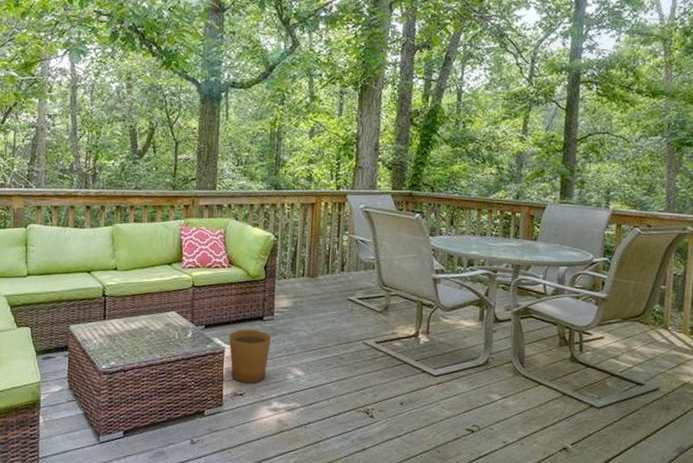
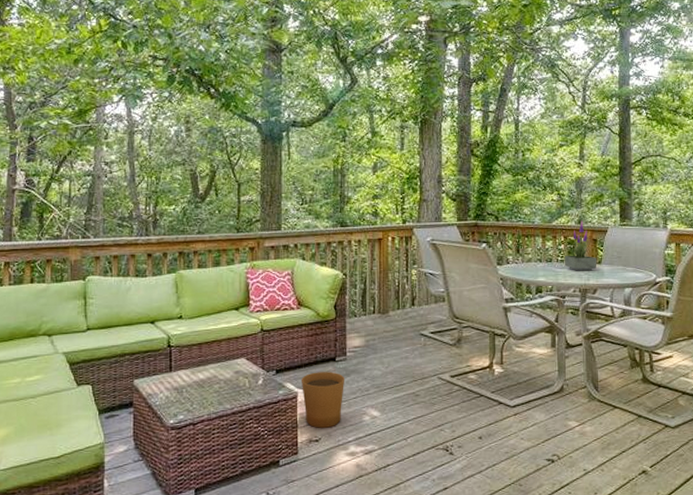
potted plant: none [499,196,533,247] -> present [565,220,597,271]

